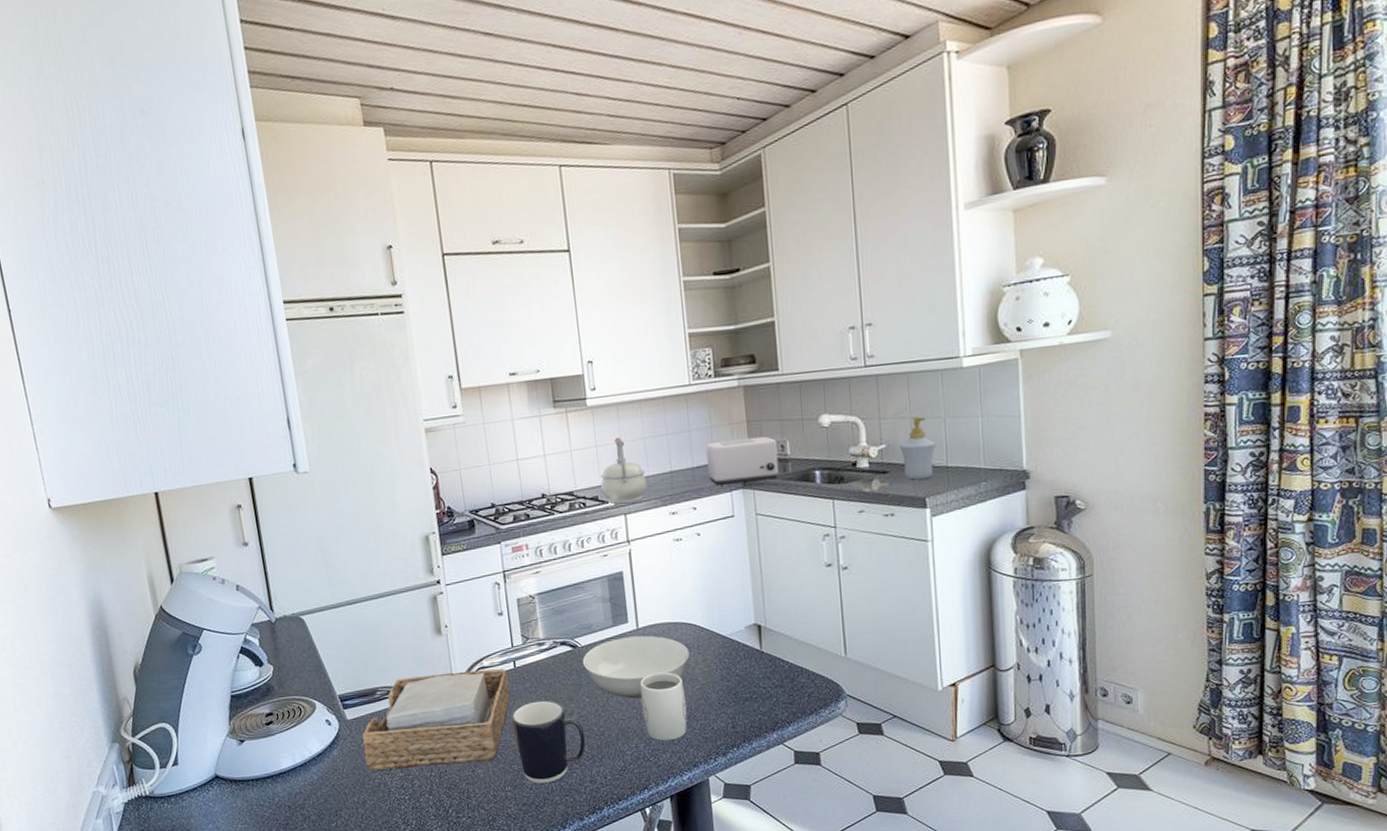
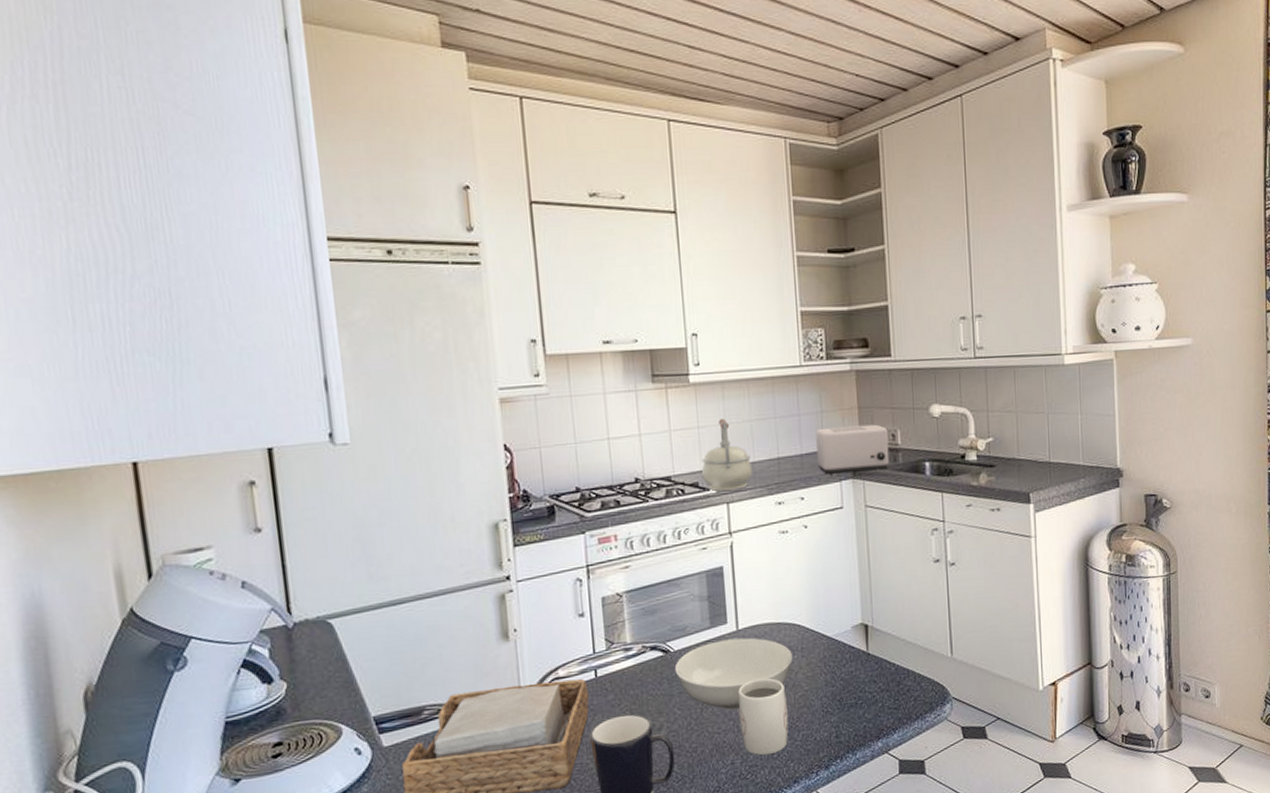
soap bottle: present [899,416,936,480] -> none [1005,410,1040,475]

